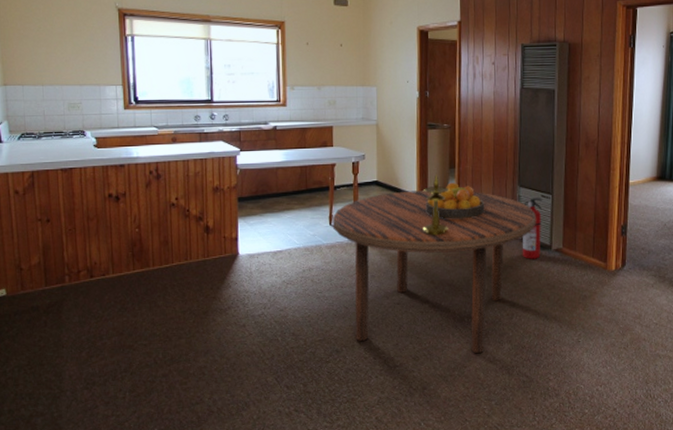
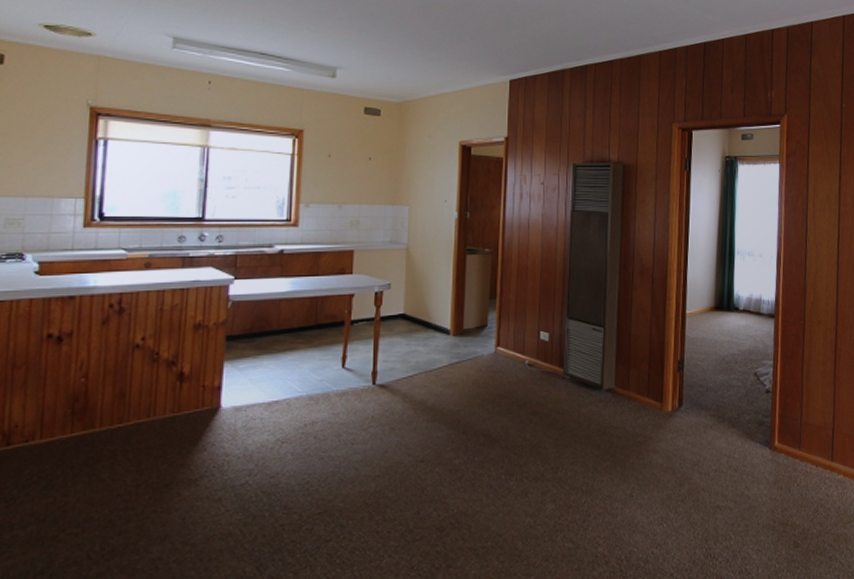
dining table: present [332,190,536,354] -> none [345,324,586,518]
candlestick: present [422,174,449,236] -> none [455,305,488,378]
fruit bowl: present [425,182,485,219] -> none [460,315,529,358]
fire extinguisher: present [522,198,543,259] -> none [569,331,594,402]

